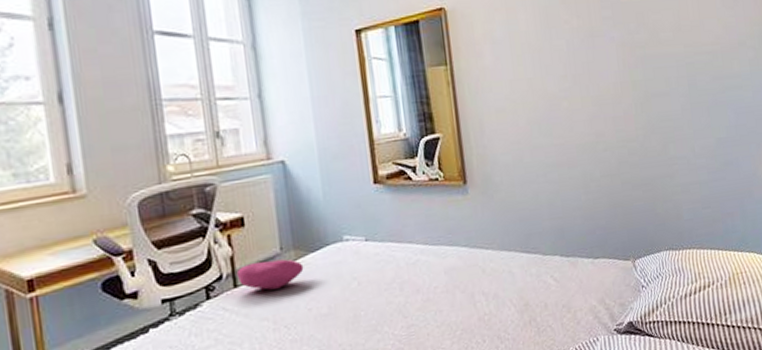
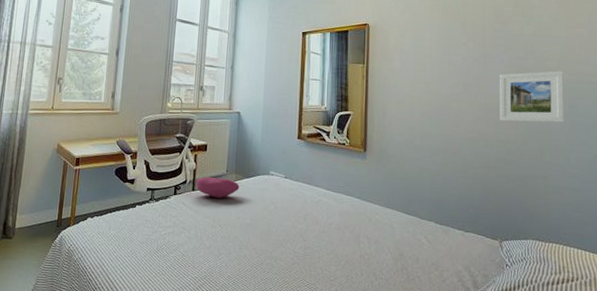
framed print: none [610,43,685,116] -> present [499,71,565,123]

